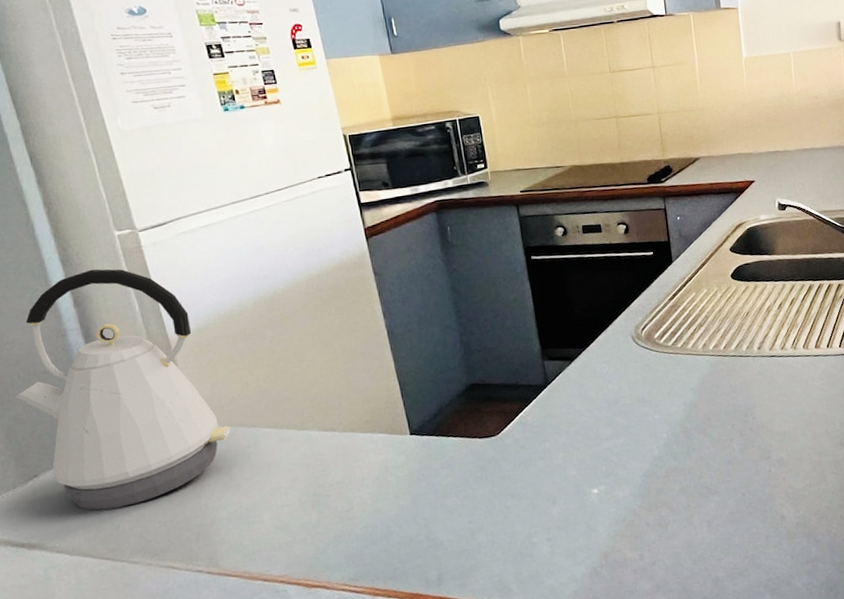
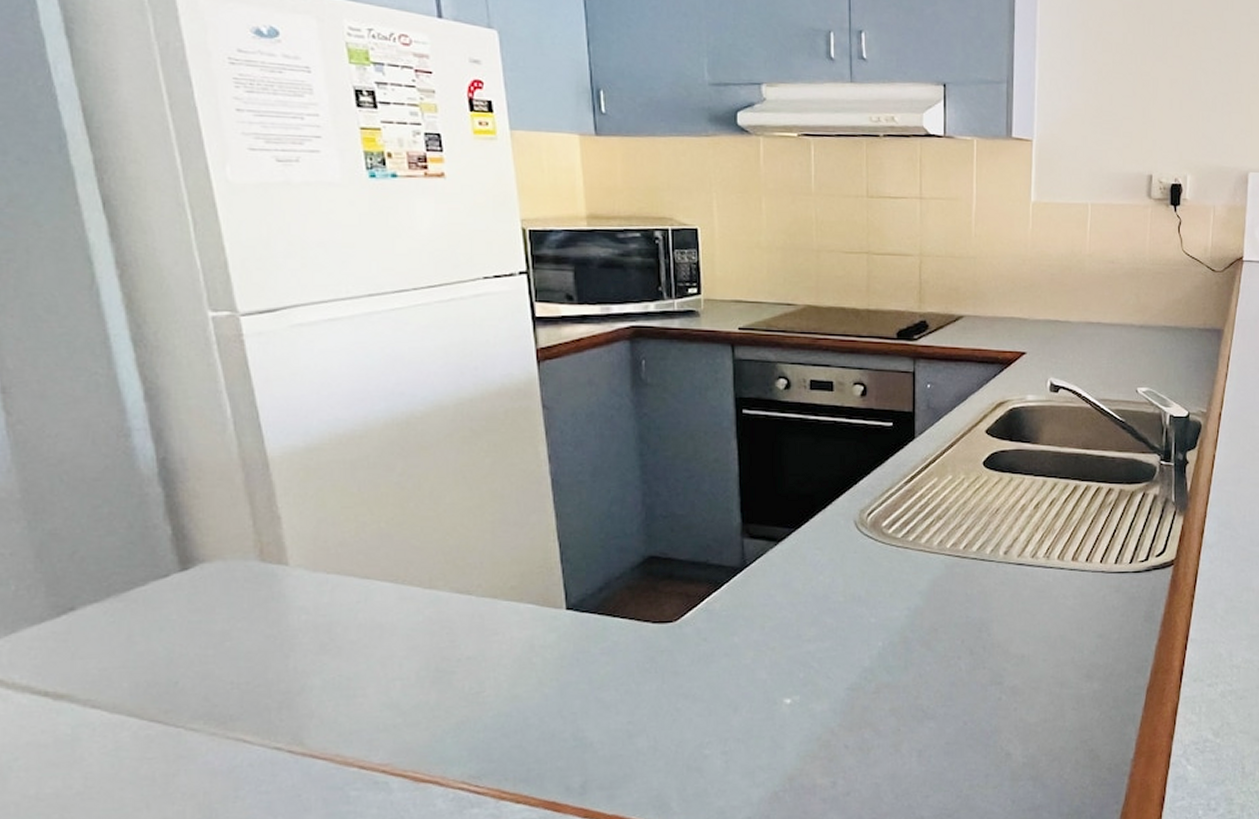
kettle: present [14,269,231,511] -> none [52,356,337,661]

